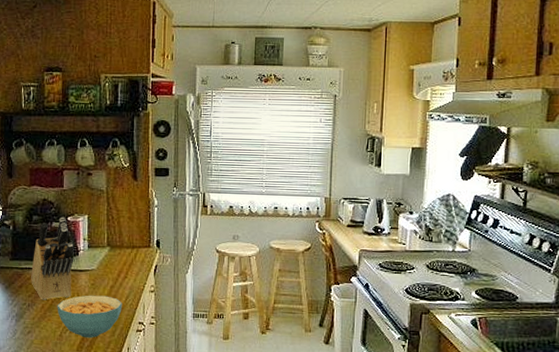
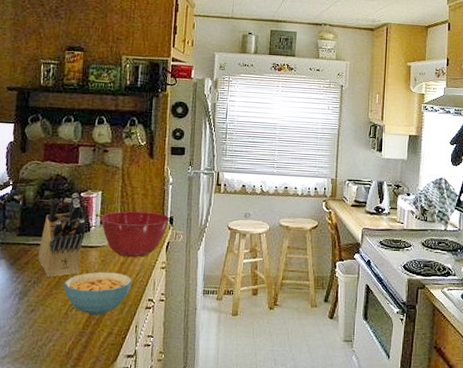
mixing bowl: none [88,235,156,281] -> present [100,211,170,258]

